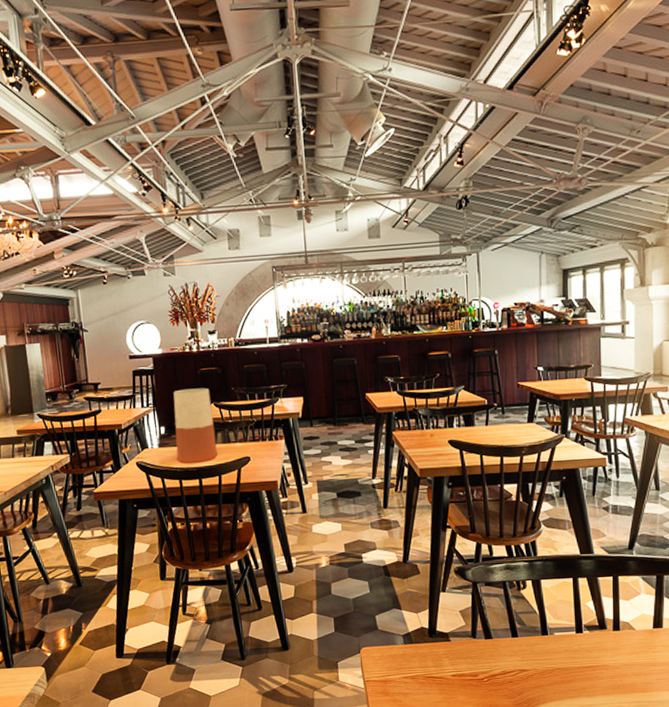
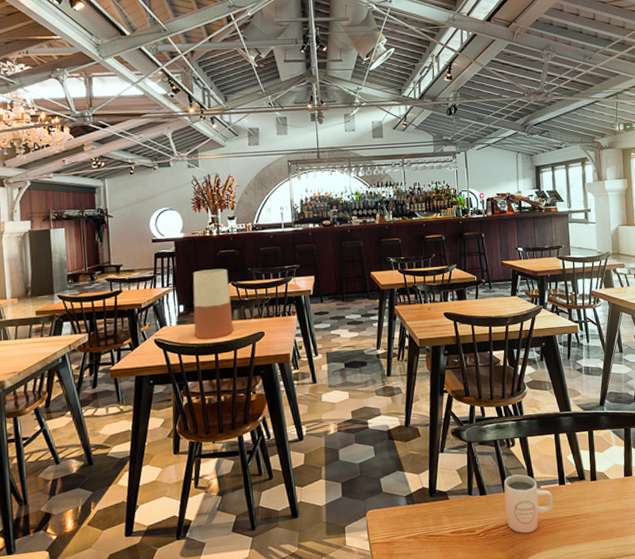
mug: none [511,619,568,681] -> present [503,474,554,534]

